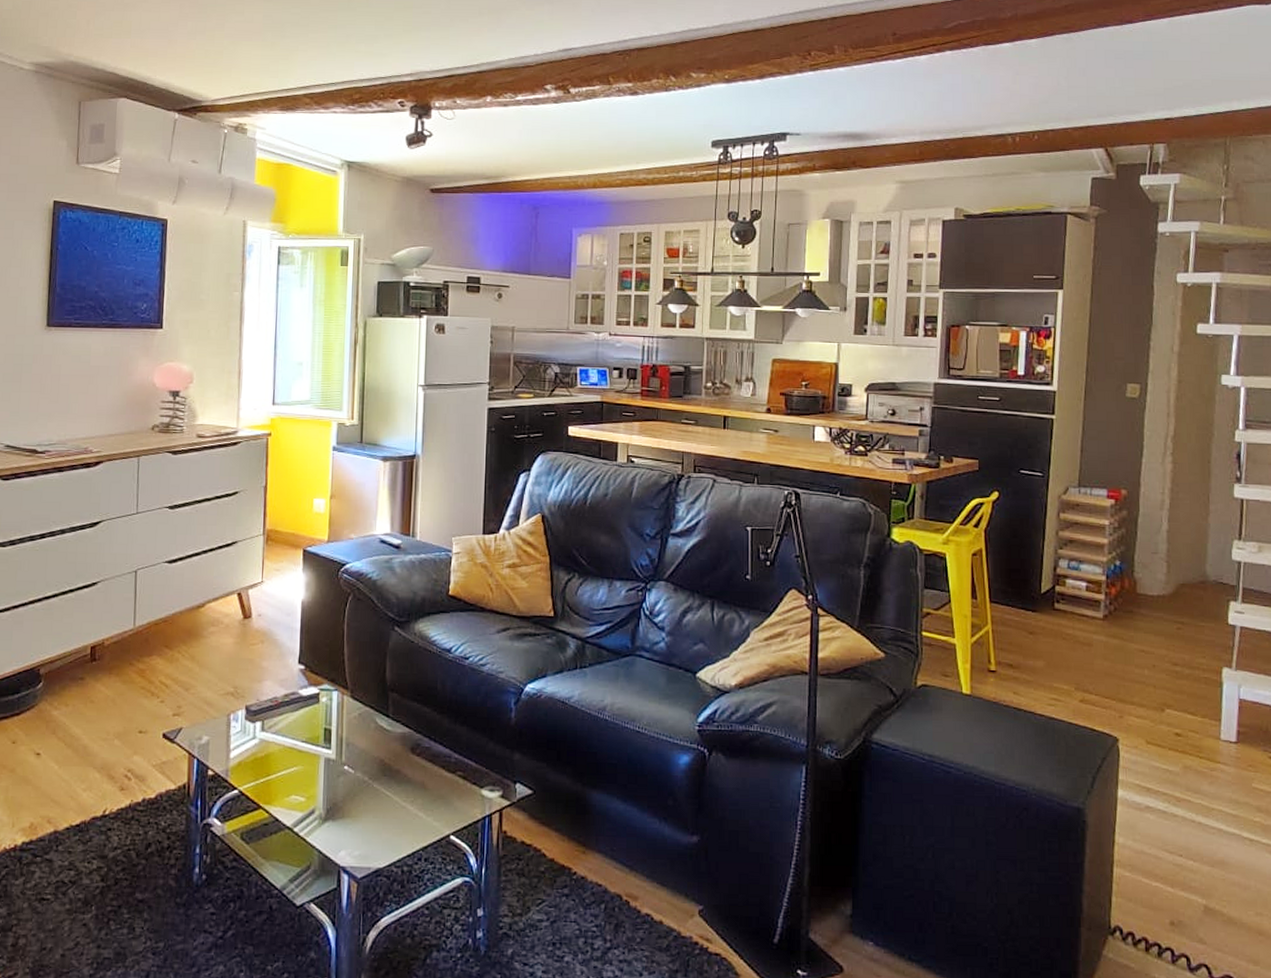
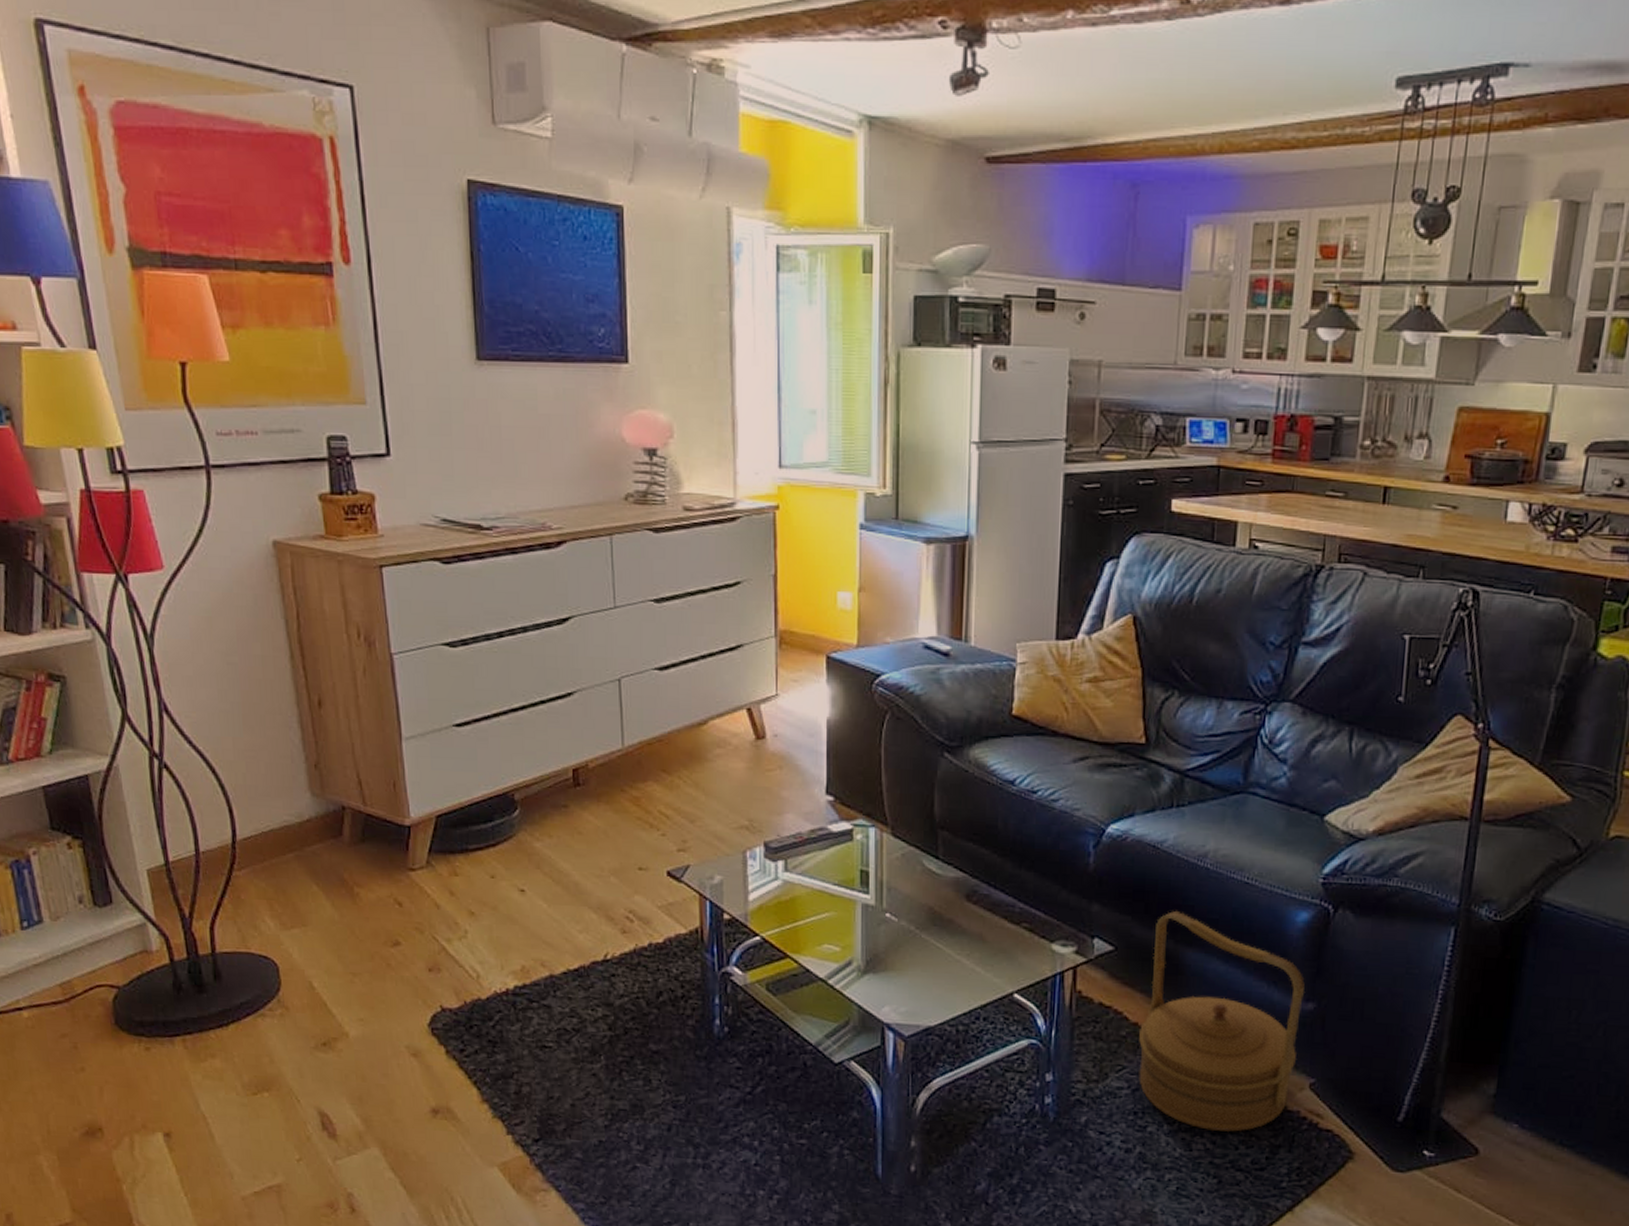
basket: none [555,757,689,960] -> present [1138,910,1305,1133]

